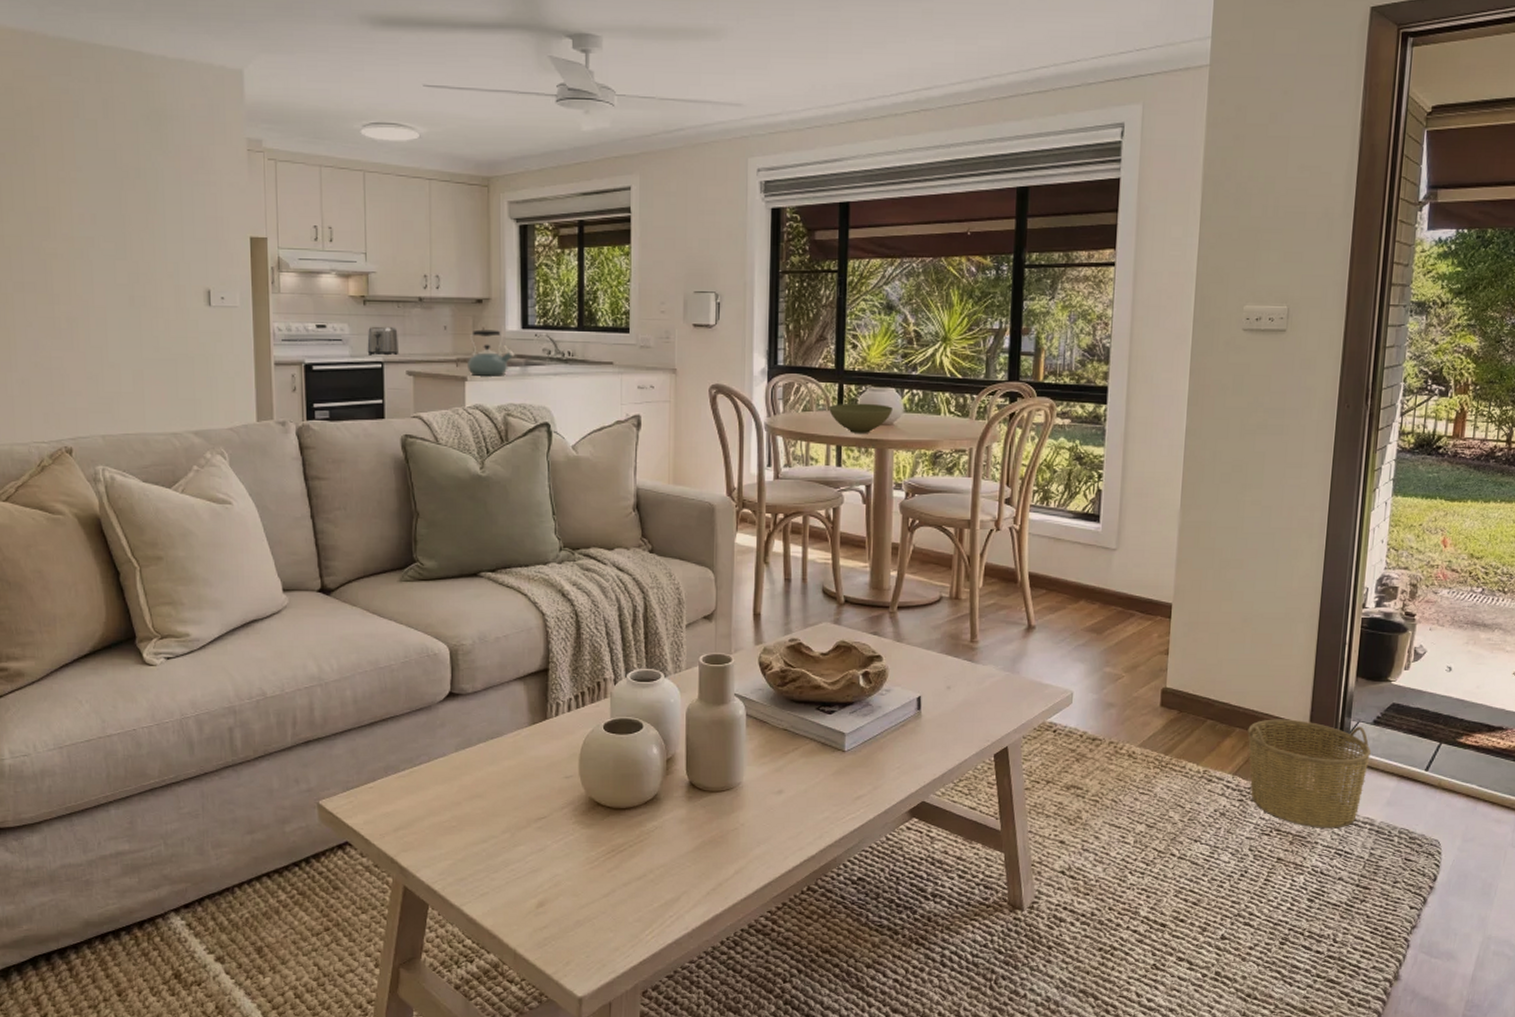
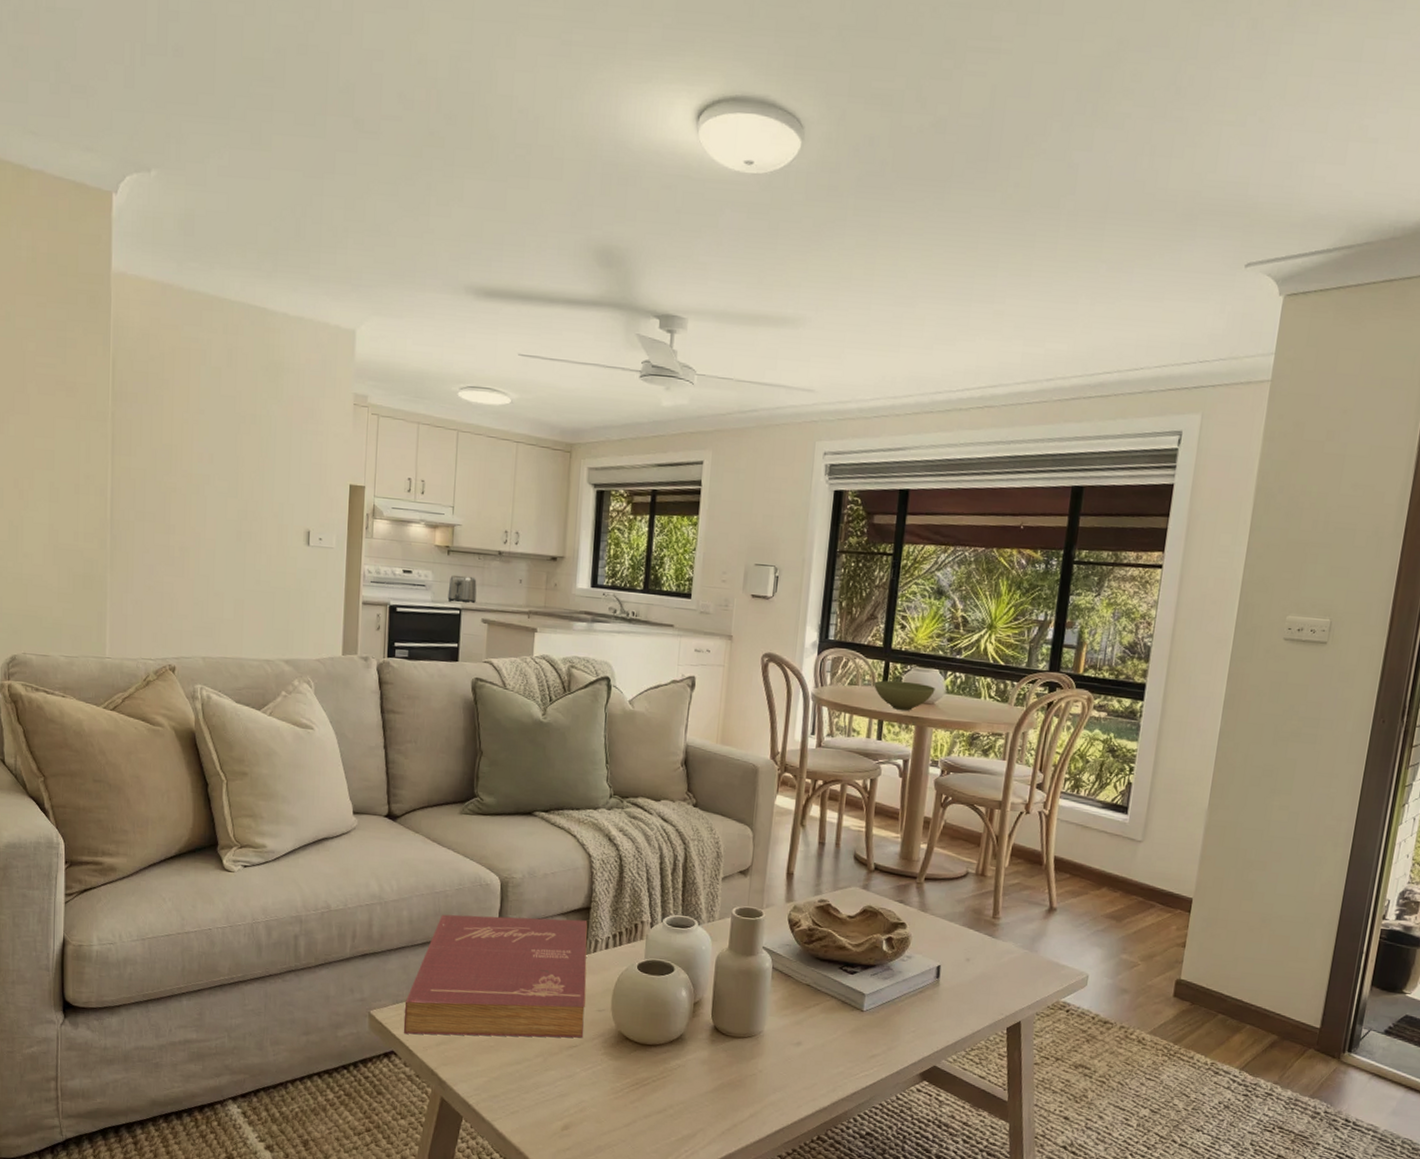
book: none [356,683,552,822] -> present [403,914,588,1038]
kettle: present [468,329,515,376] -> none [538,585,583,630]
basket: present [1247,719,1372,829] -> none [1256,1019,1381,1132]

